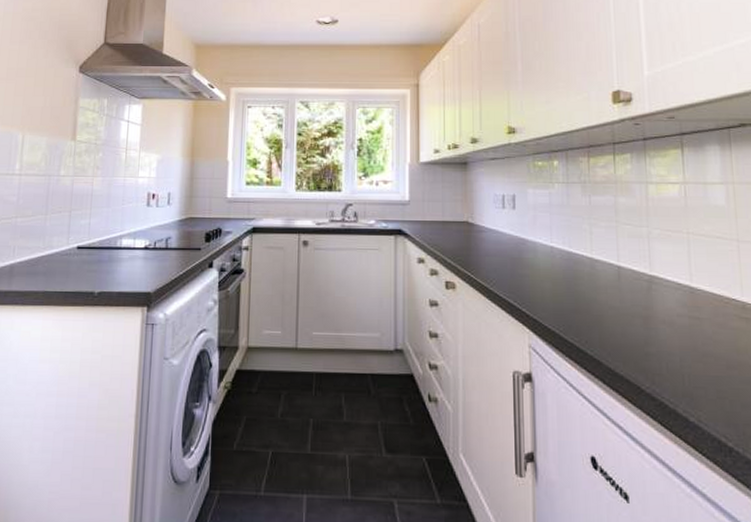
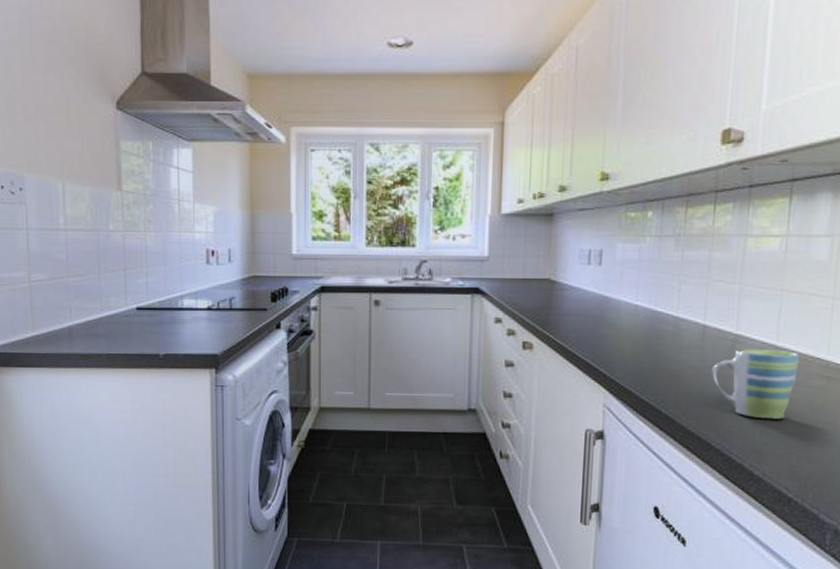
mug: none [631,290,716,362] -> present [711,349,800,420]

